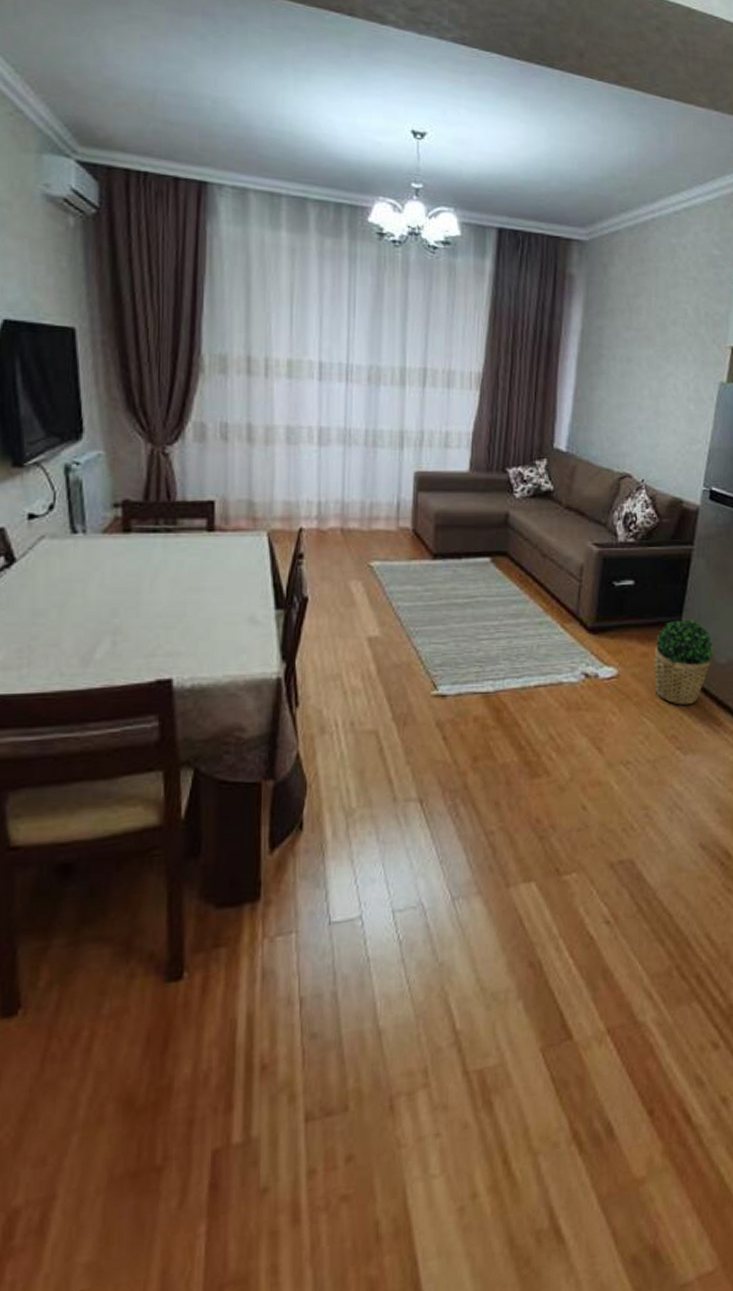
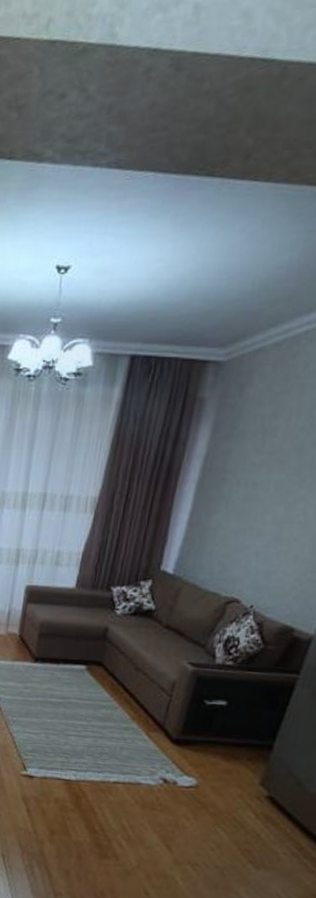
potted plant: present [654,619,714,705] -> none [234,744,307,825]

